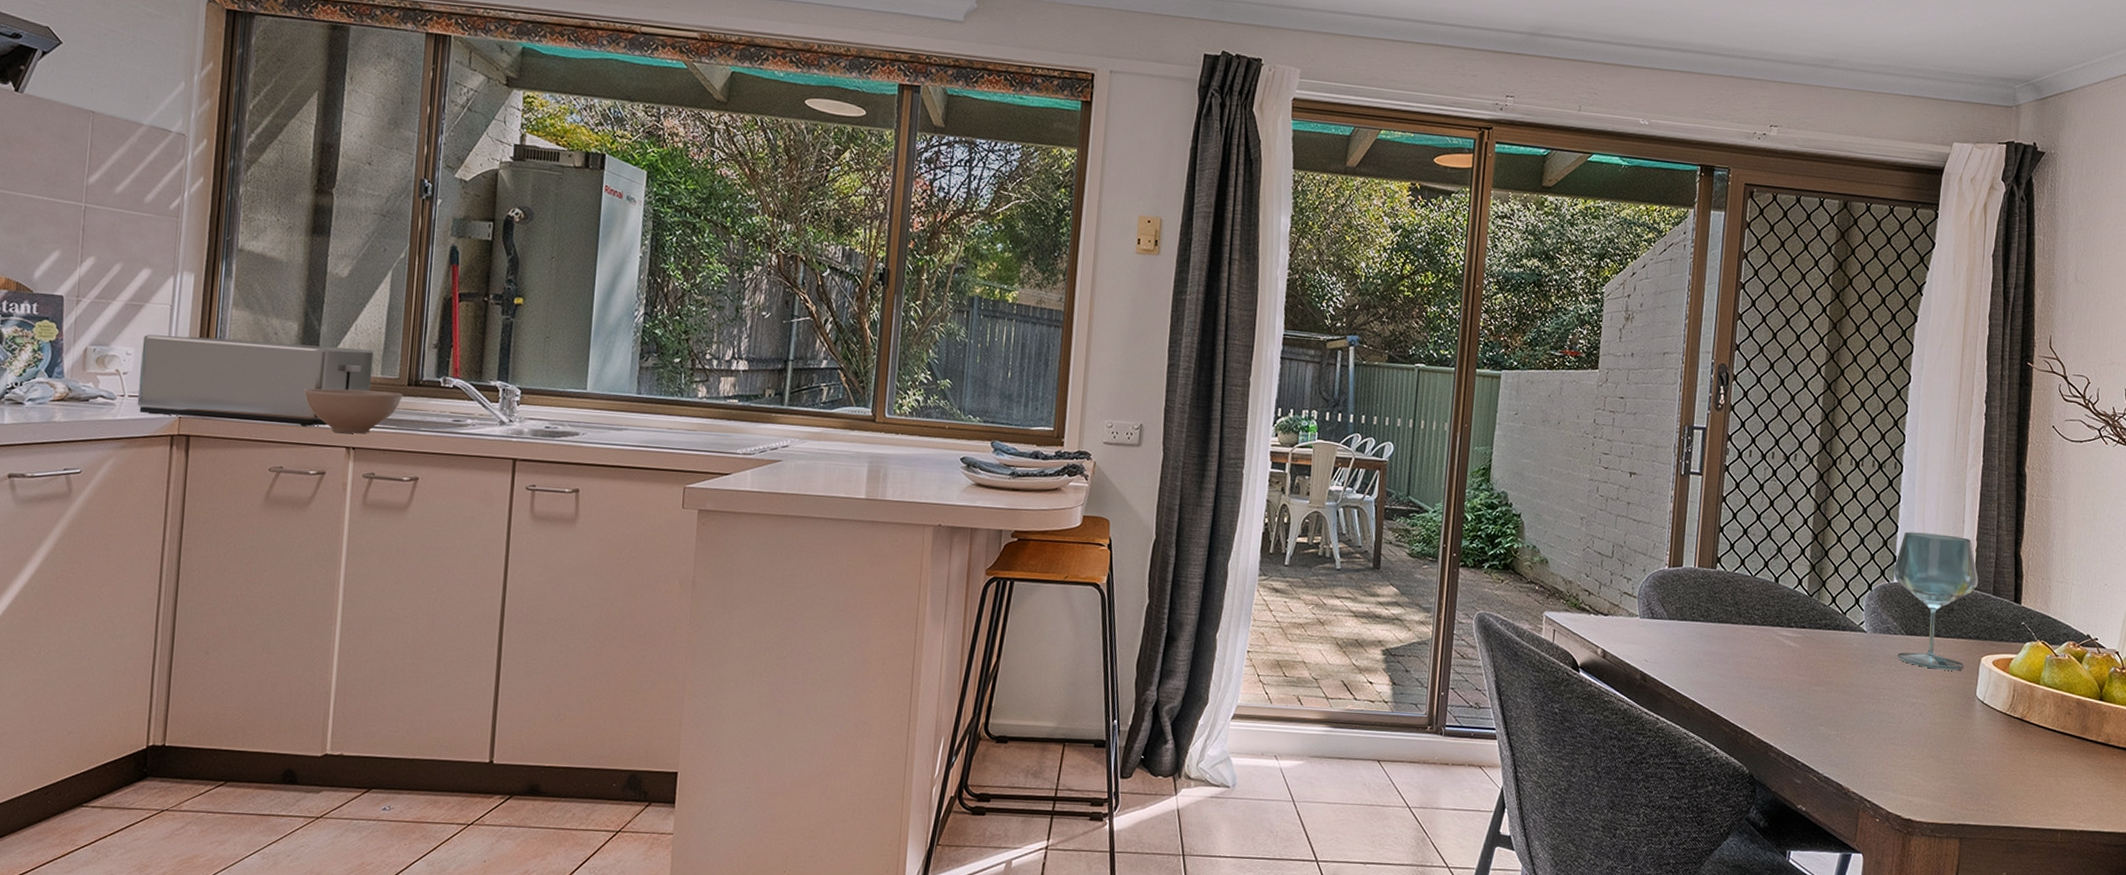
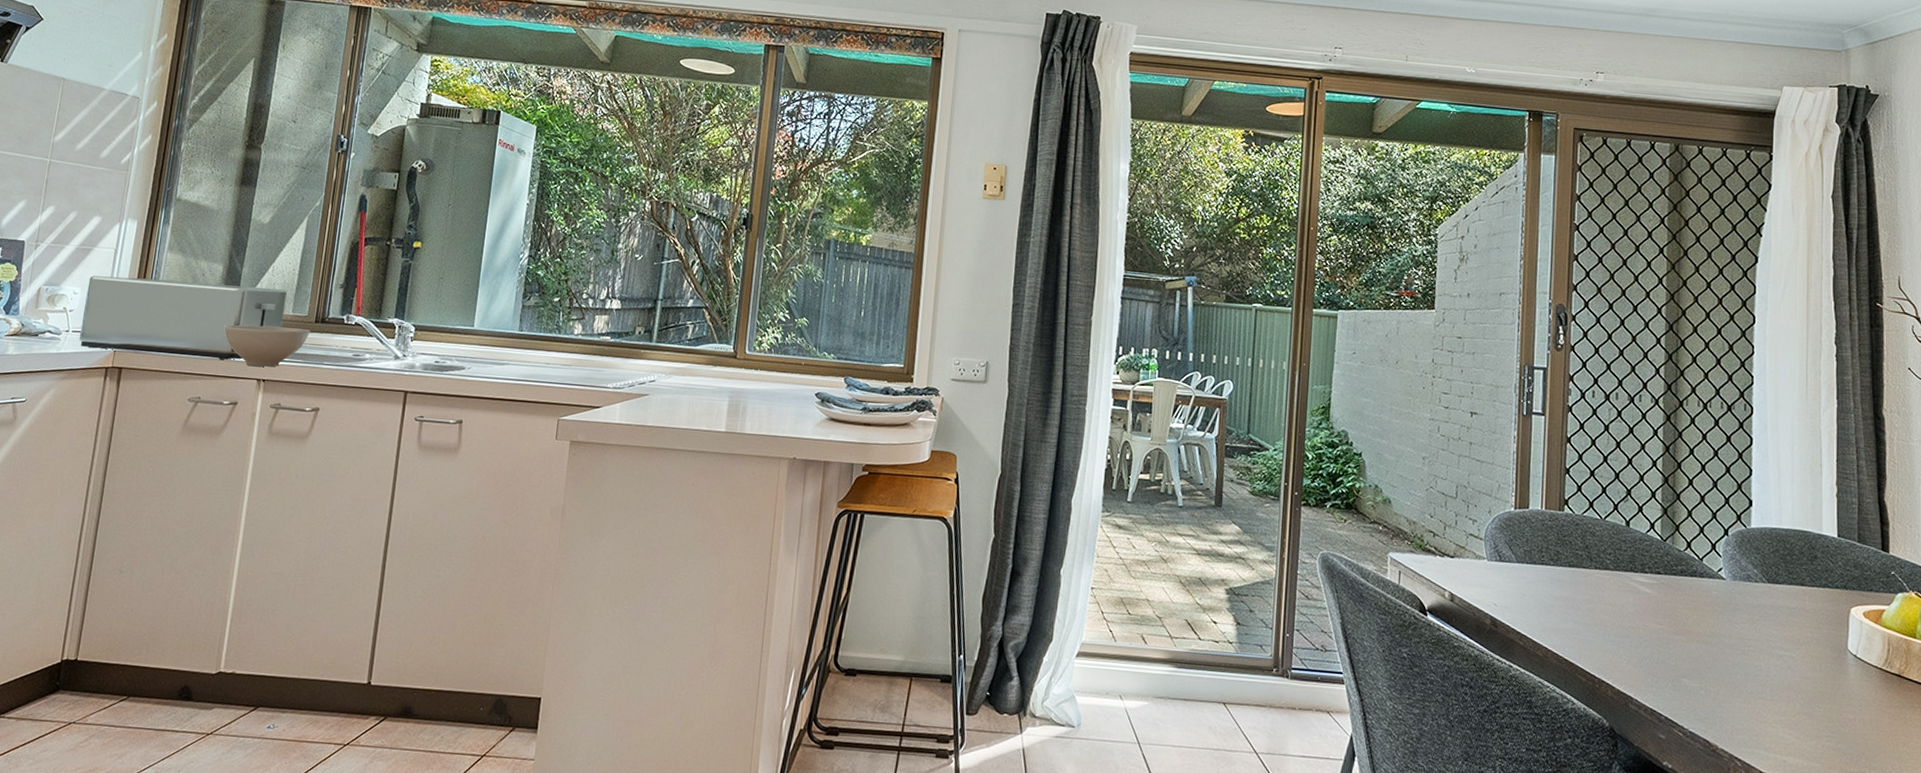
wine glass: present [1893,531,1978,671] -> none [1750,475,1841,622]

